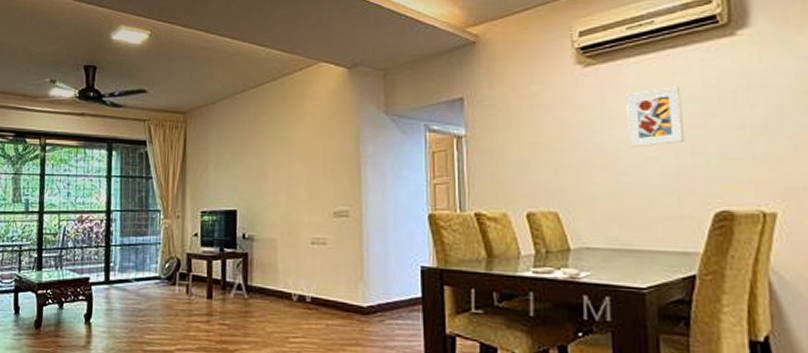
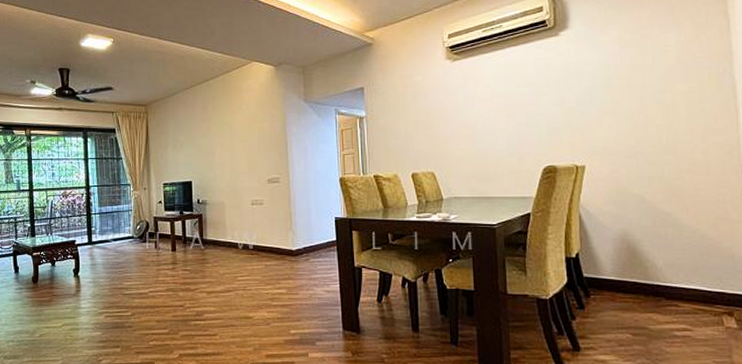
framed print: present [626,86,684,148] -> none [482,74,522,122]

